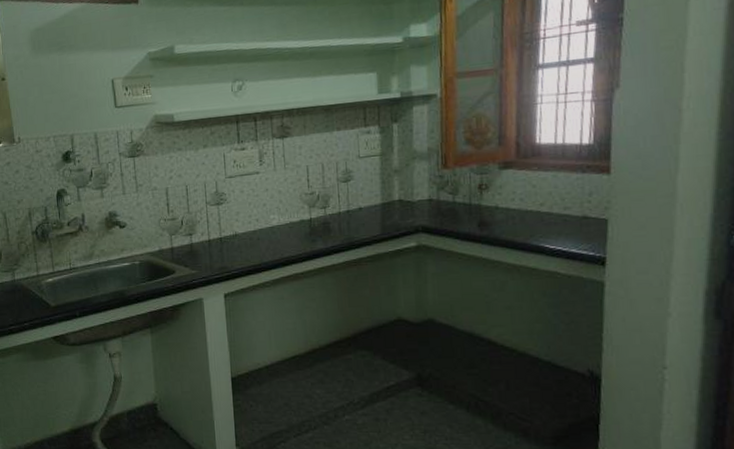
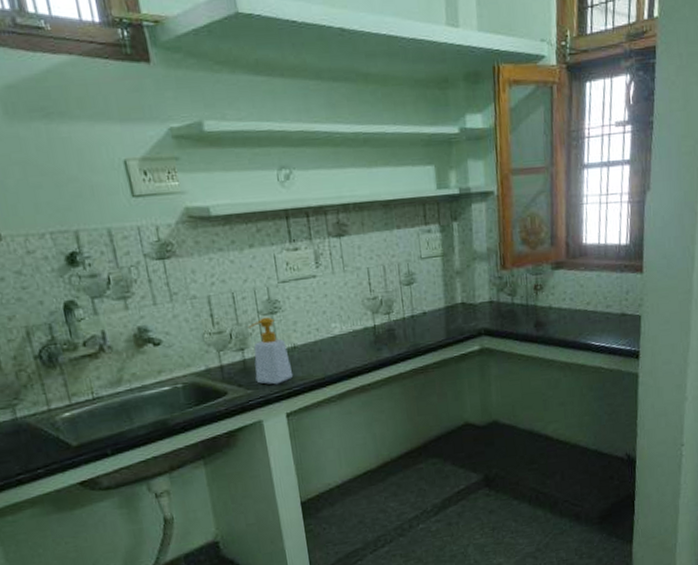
soap bottle: none [197,207,233,268] -> present [248,316,294,385]

